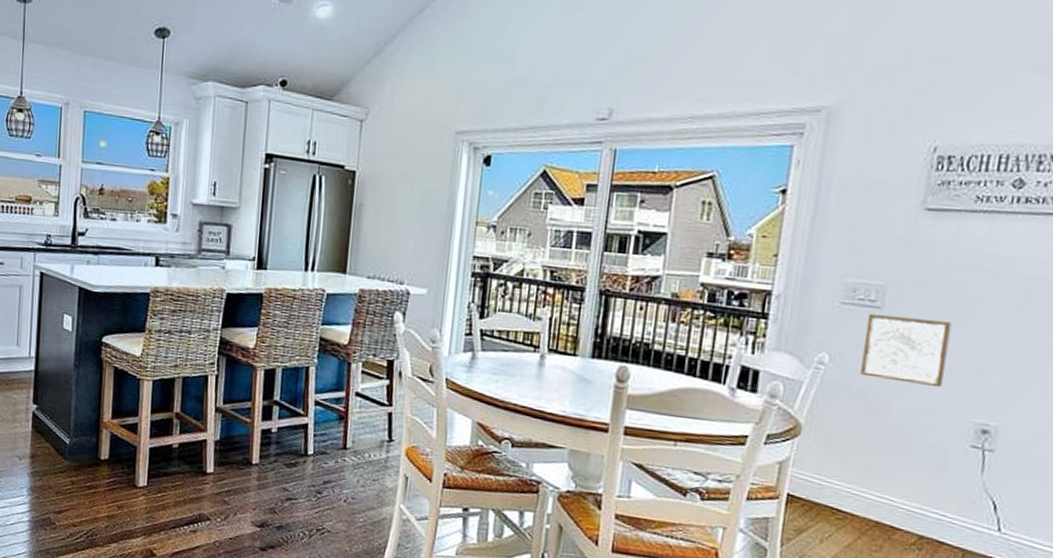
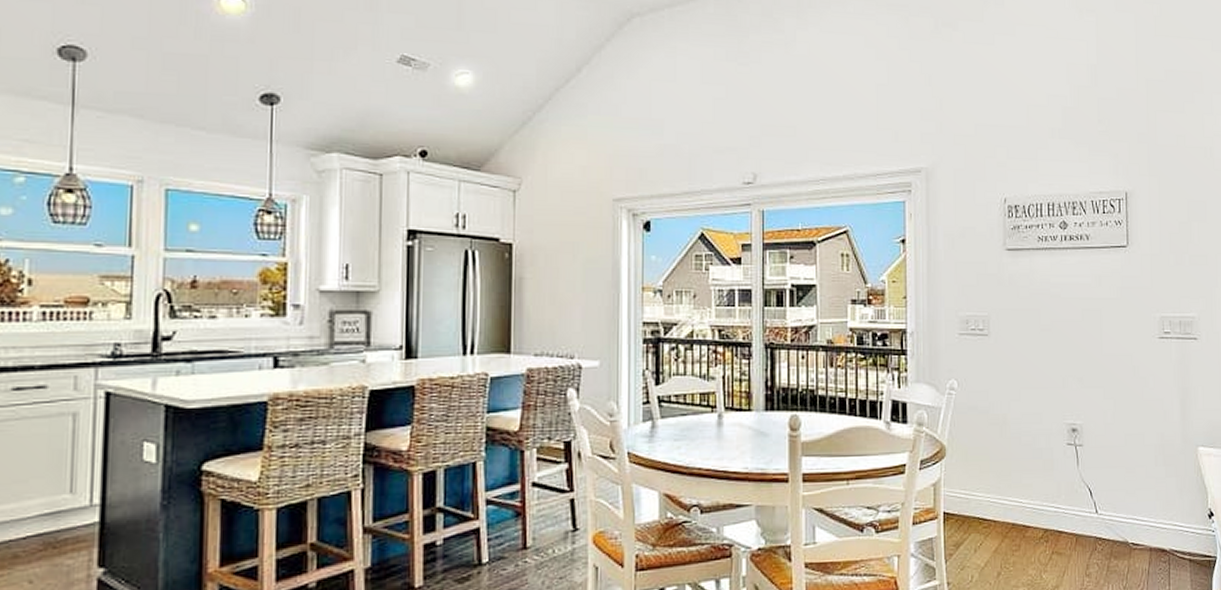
wall art: present [860,313,952,388] -> none [980,340,1040,398]

